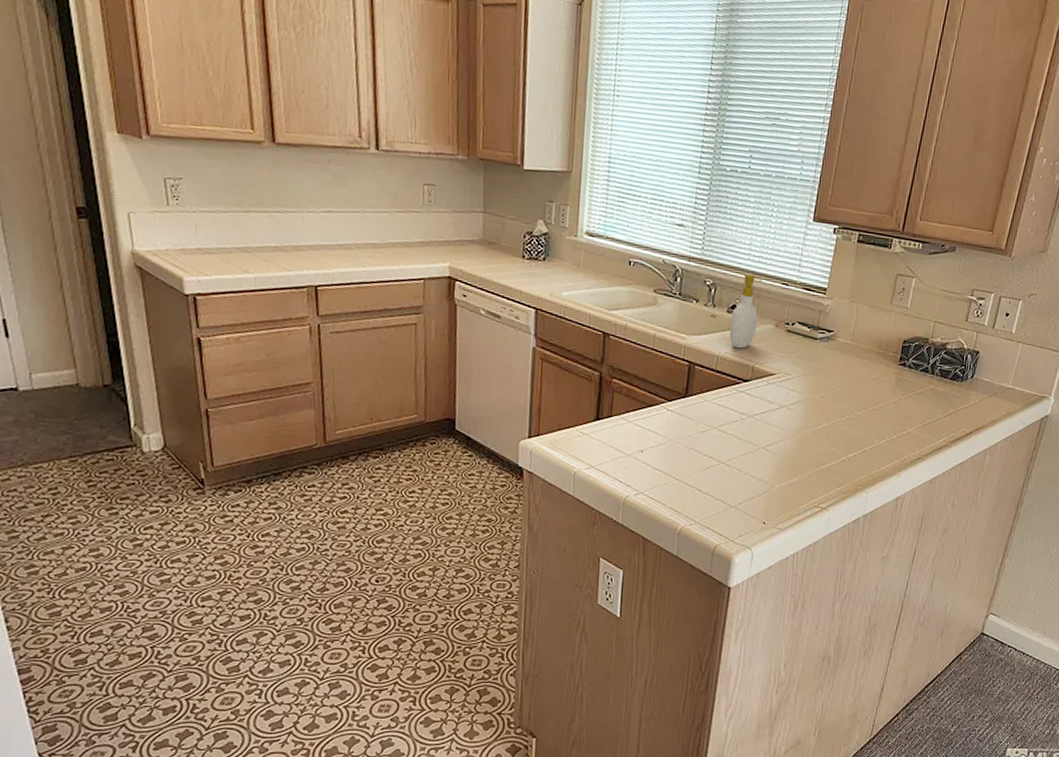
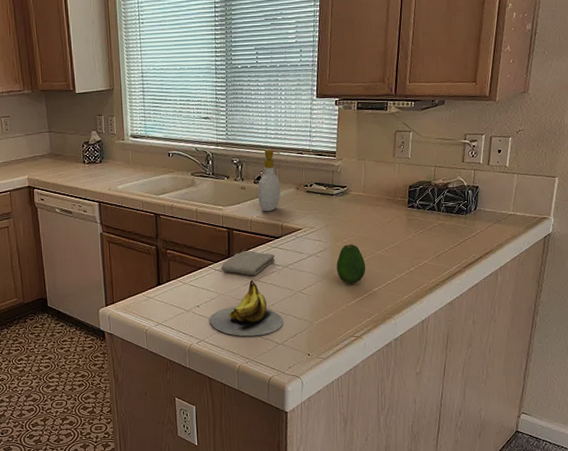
banana: none [652,426,740,495] -> present [209,279,283,337]
washcloth: none [675,390,741,423] -> present [221,250,275,276]
fruit: none [809,399,843,446] -> present [336,244,366,284]

